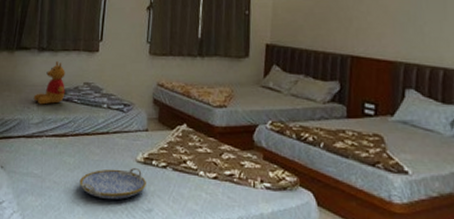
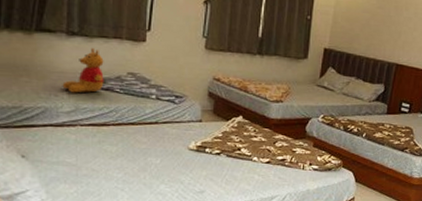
serving tray: present [79,167,147,200] -> none [123,154,200,185]

